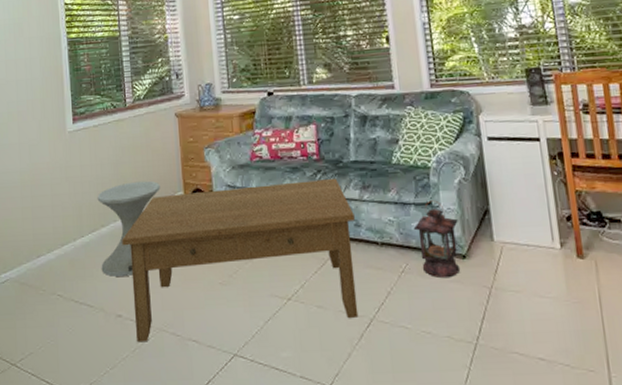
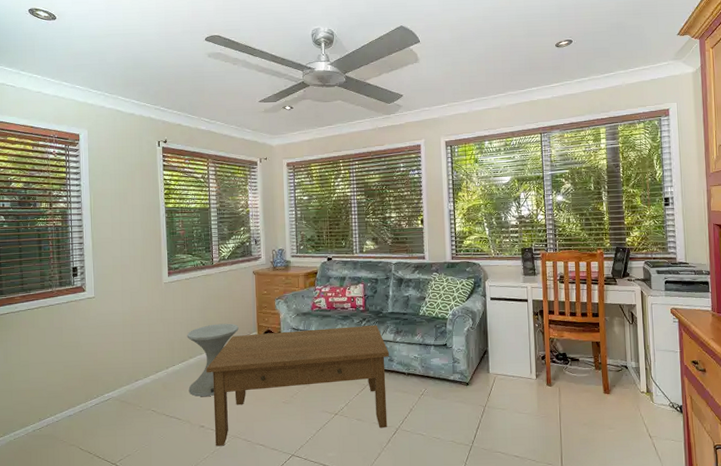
candle lantern: present [413,200,461,279] -> none [432,343,465,400]

